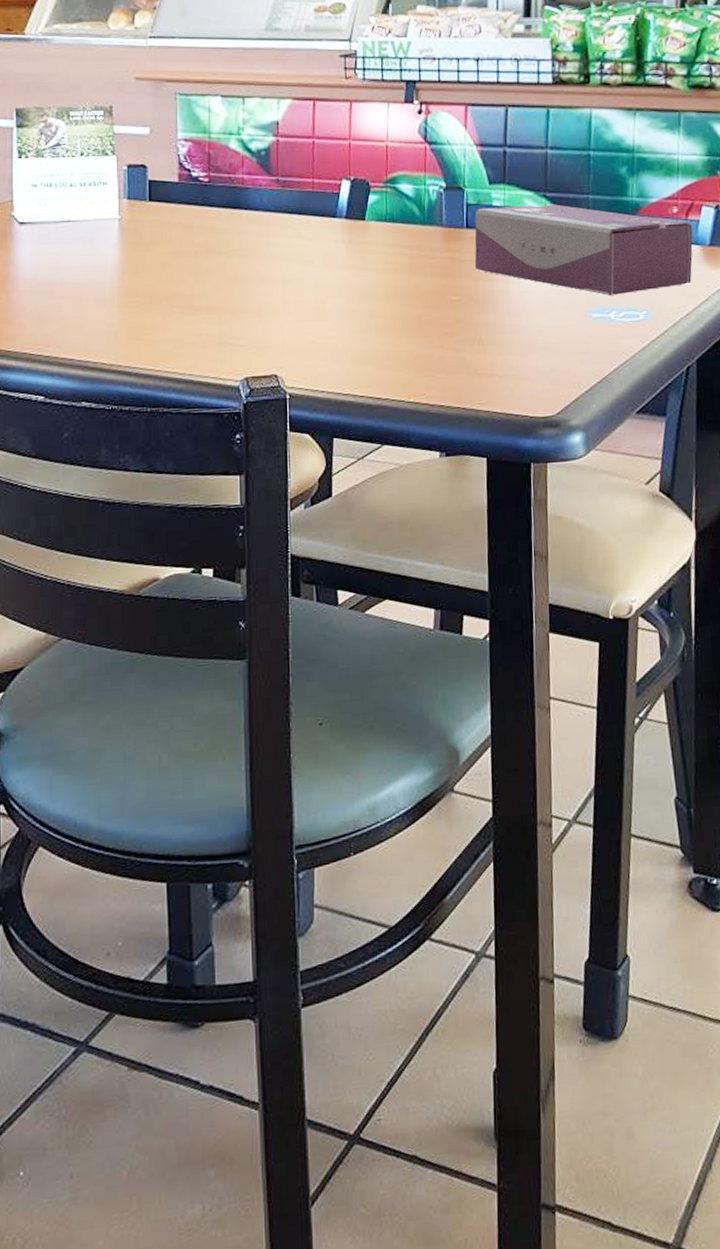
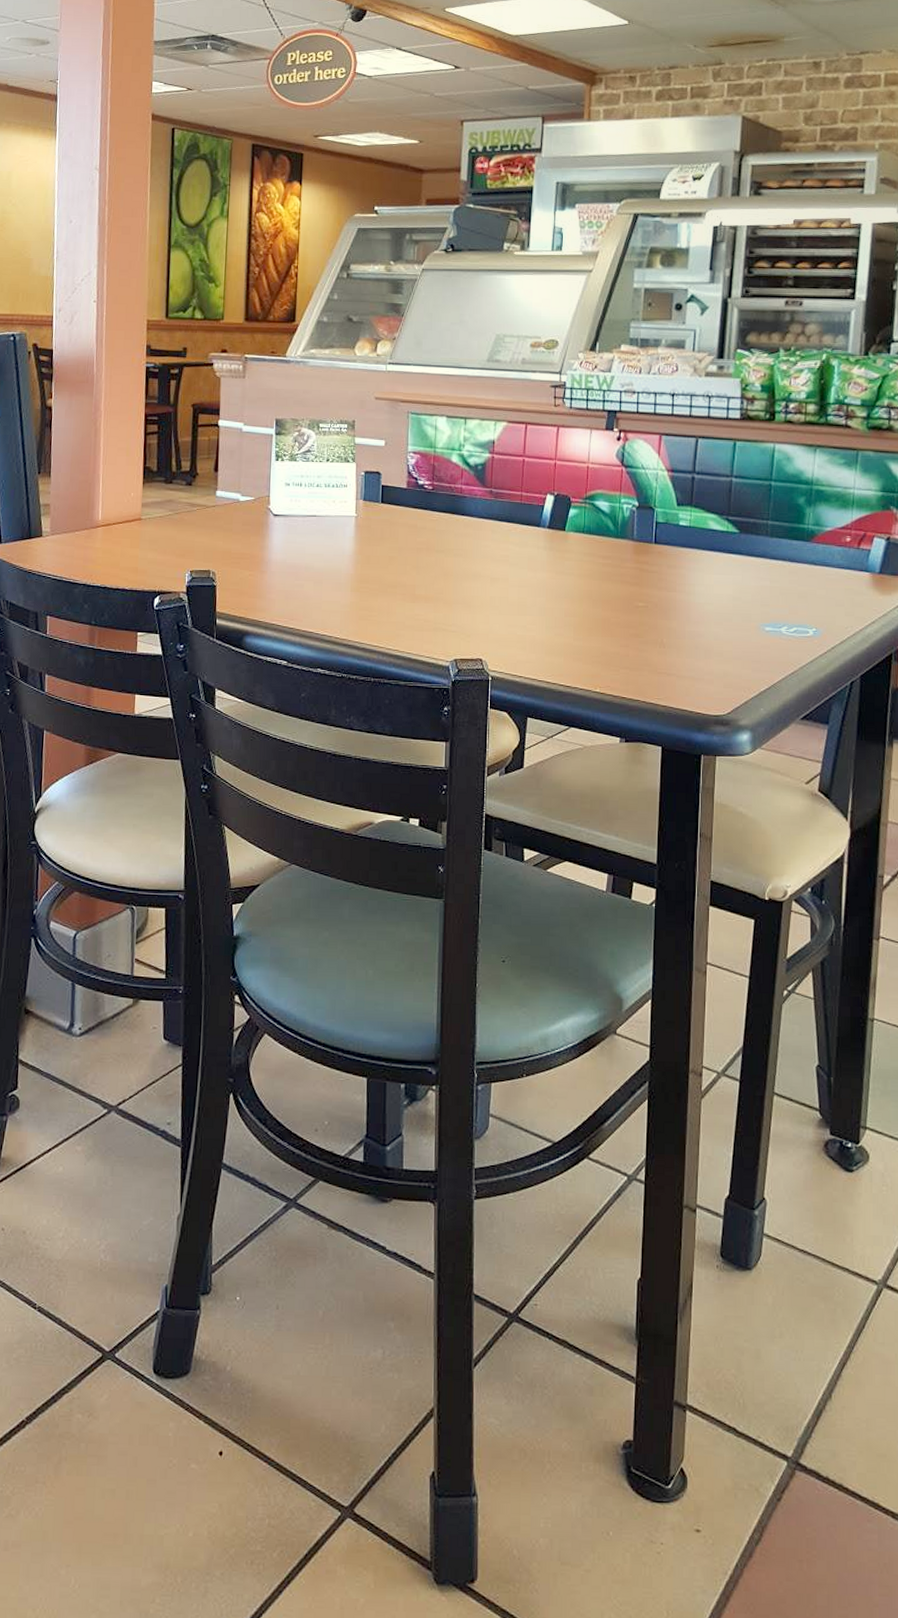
tissue box: present [474,204,693,296] -> none [660,526,864,612]

